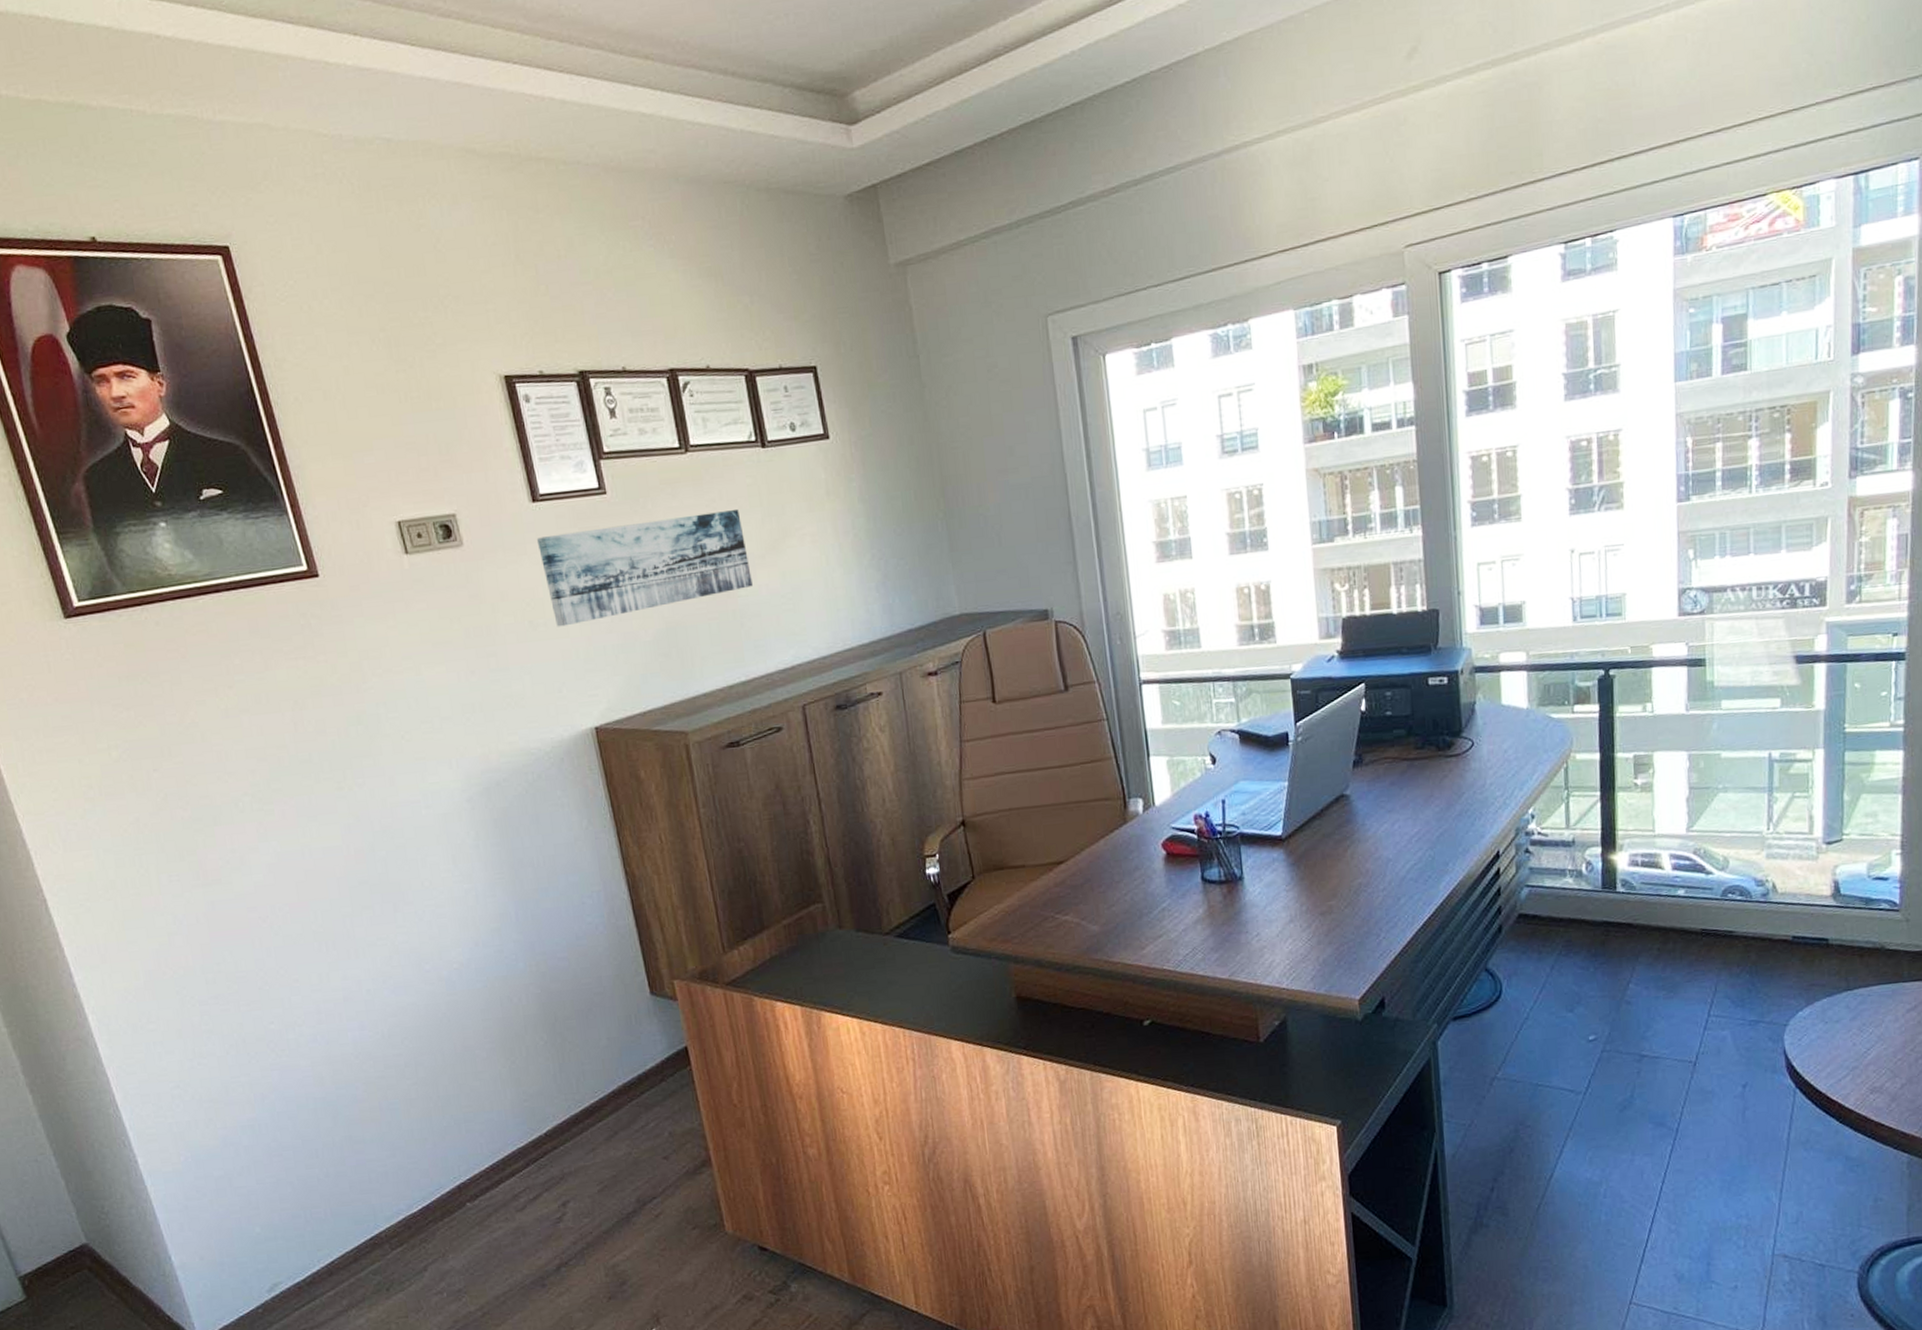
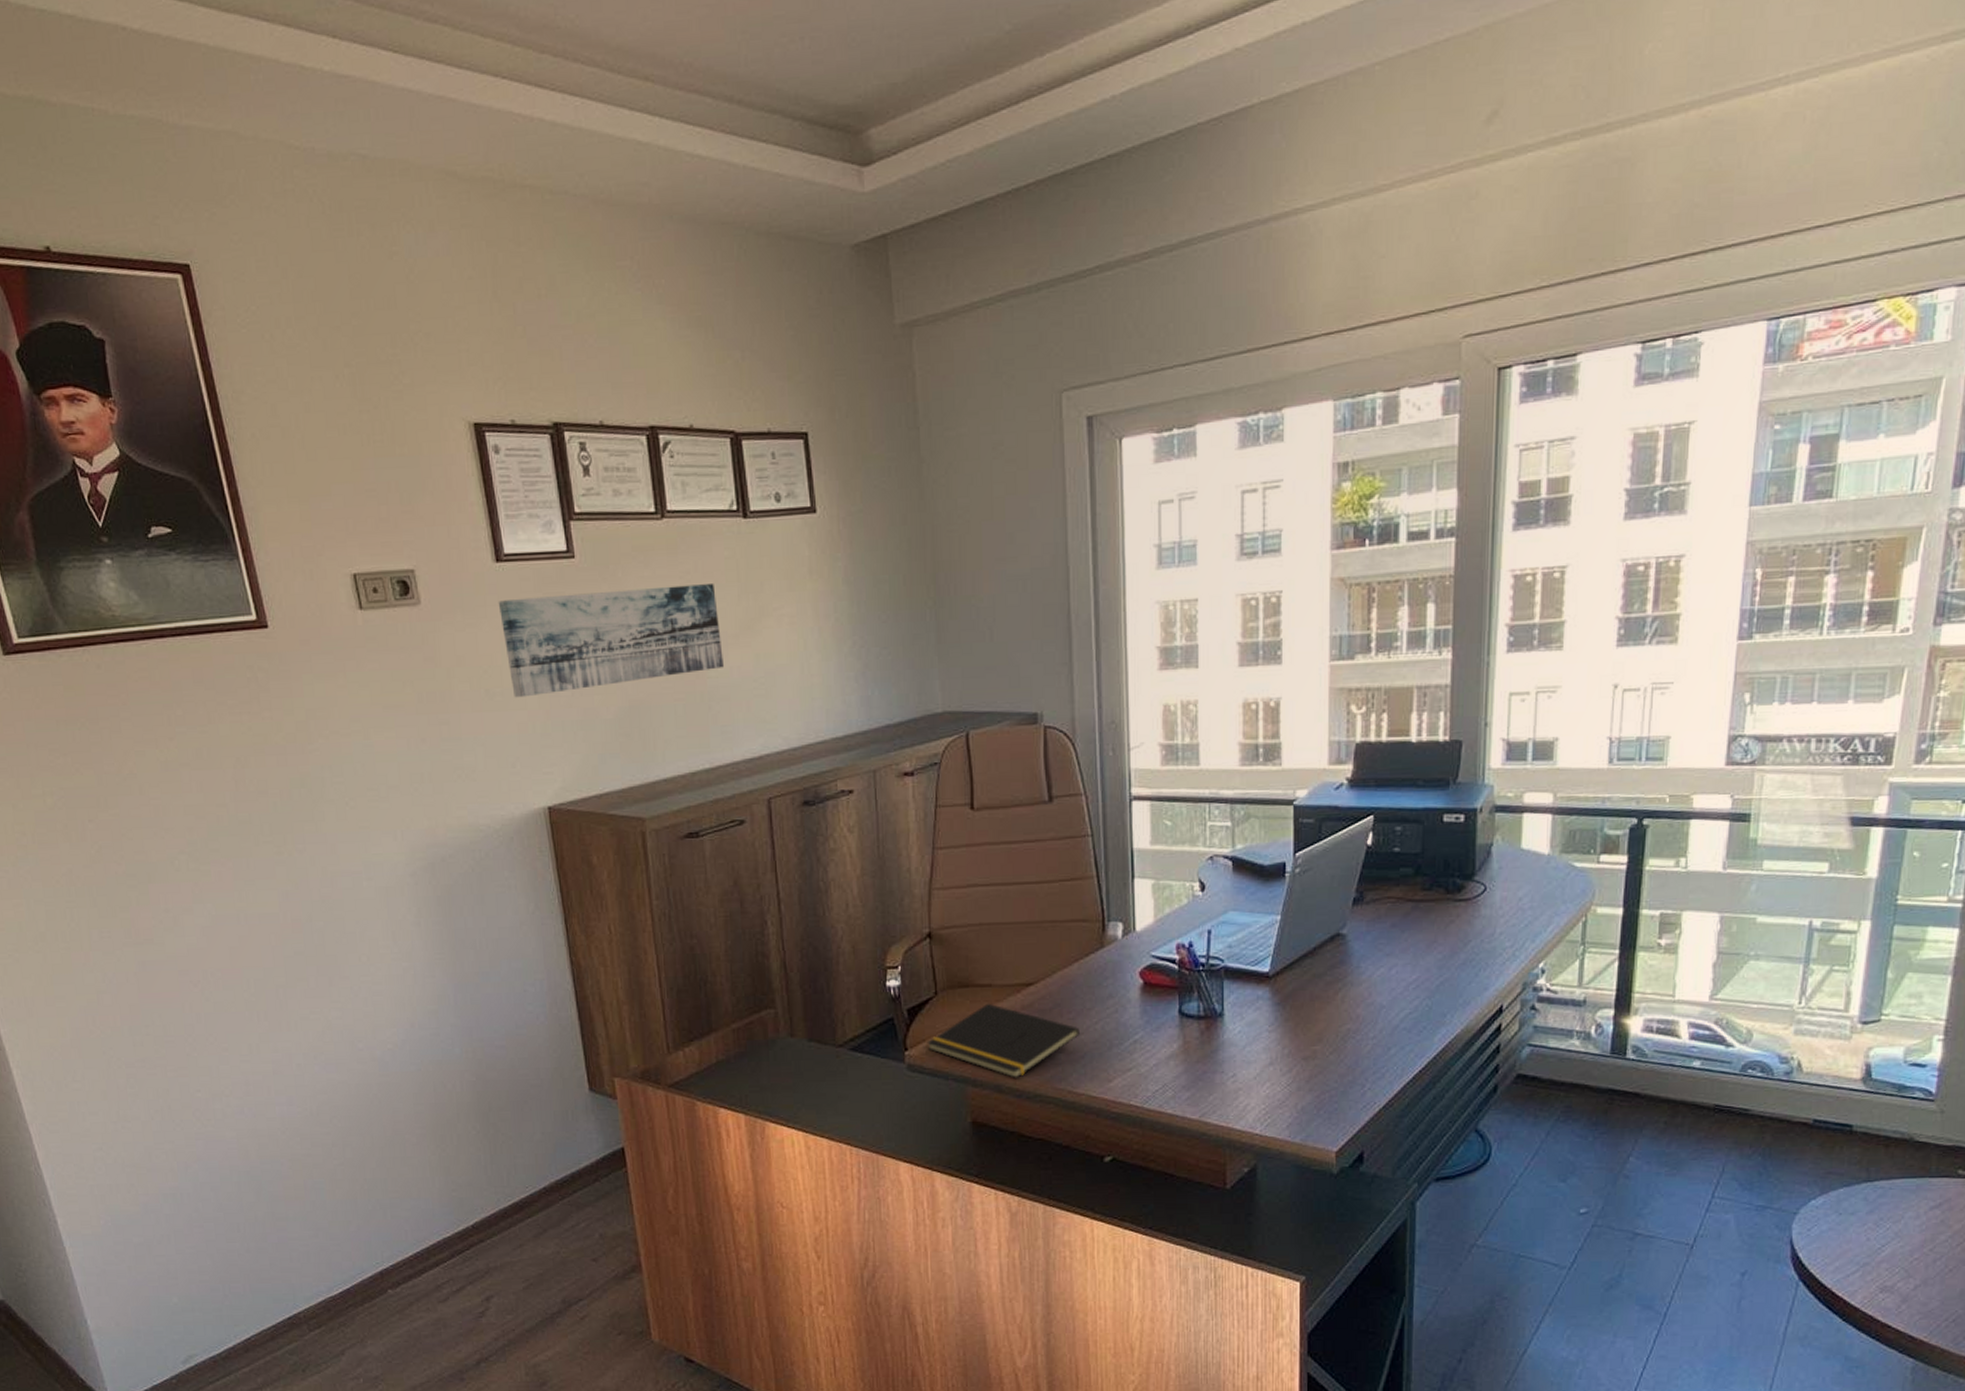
notepad: none [968,883,1111,953] -> present [927,1003,1080,1078]

